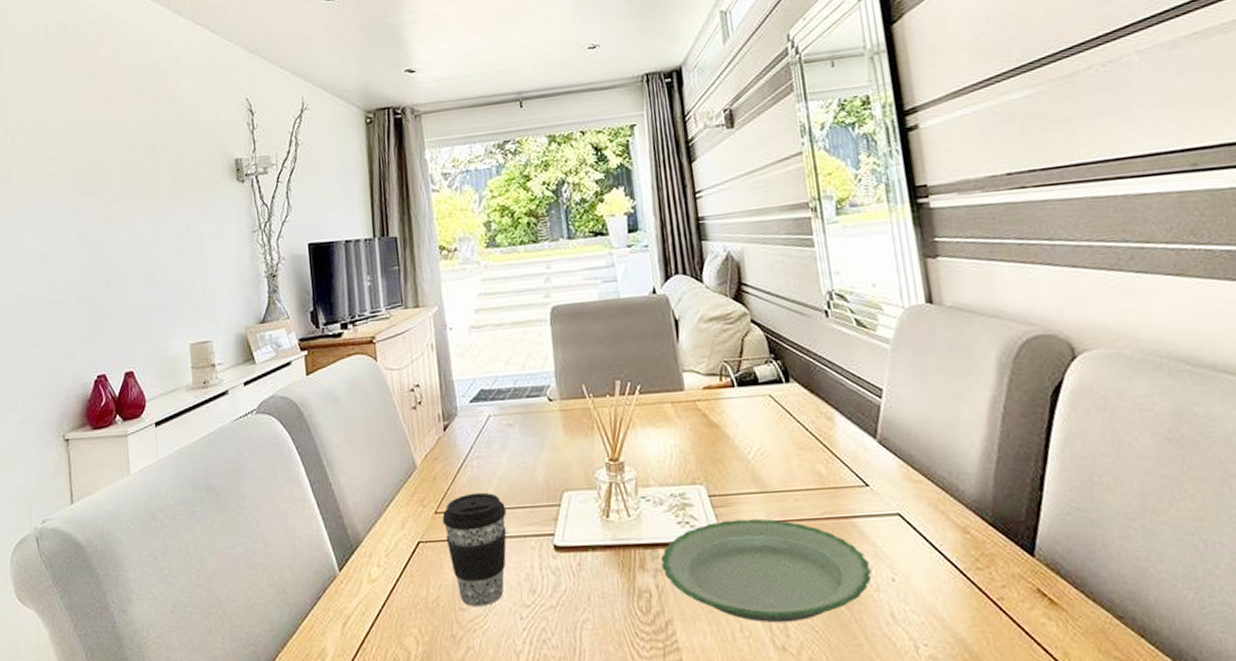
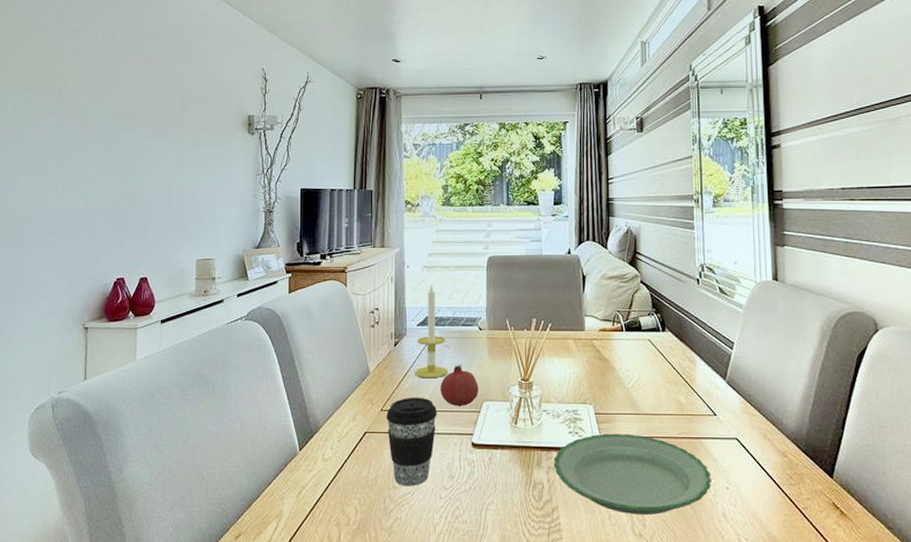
candle: none [472,348,515,469] -> present [414,284,449,379]
fruit: none [506,446,556,501] -> present [440,364,479,407]

